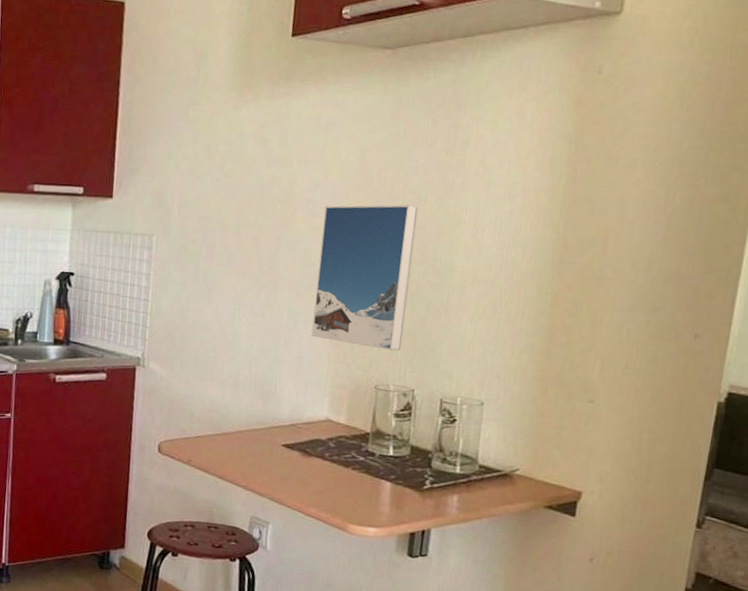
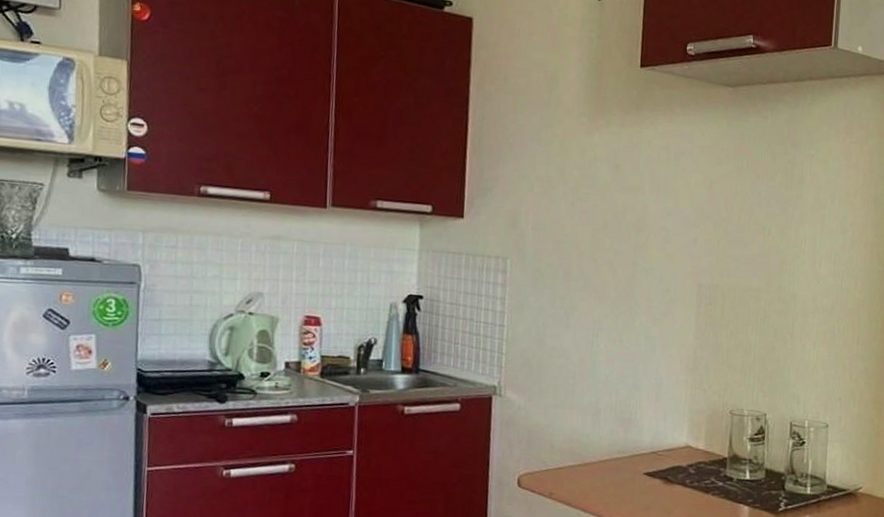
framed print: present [311,204,419,351] -> none [668,233,763,376]

